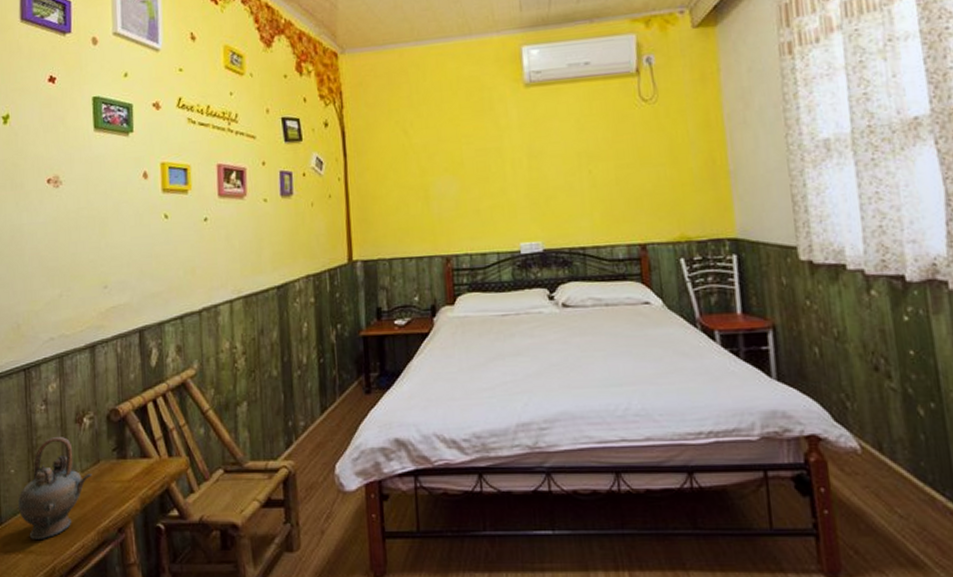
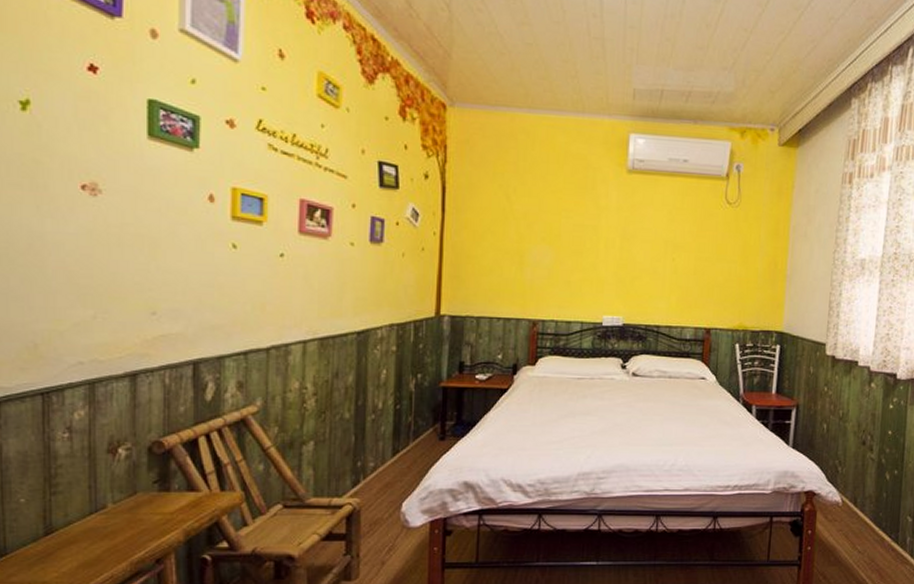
teapot: present [18,436,92,539] -> none [30,465,127,570]

